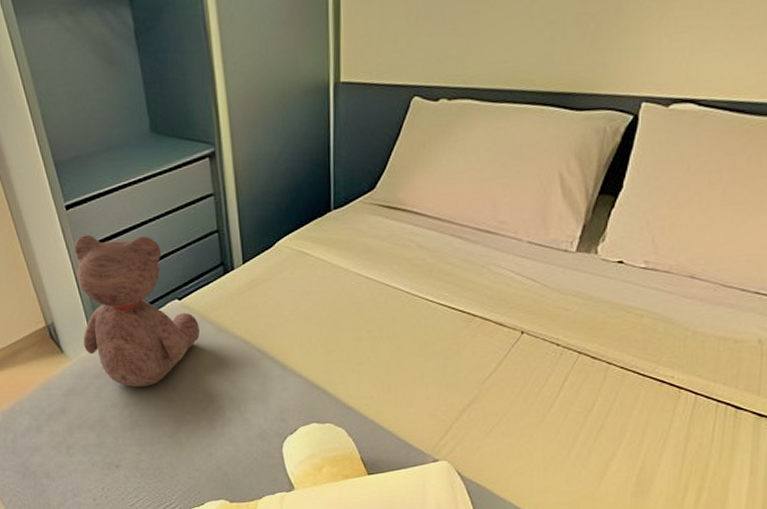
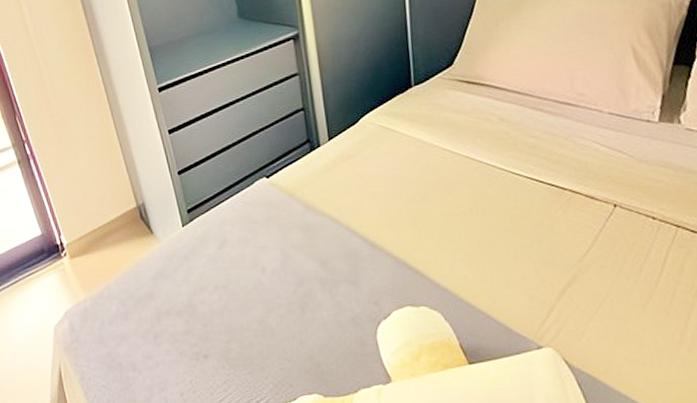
teddy bear: present [73,235,200,387] -> none [165,115,288,269]

